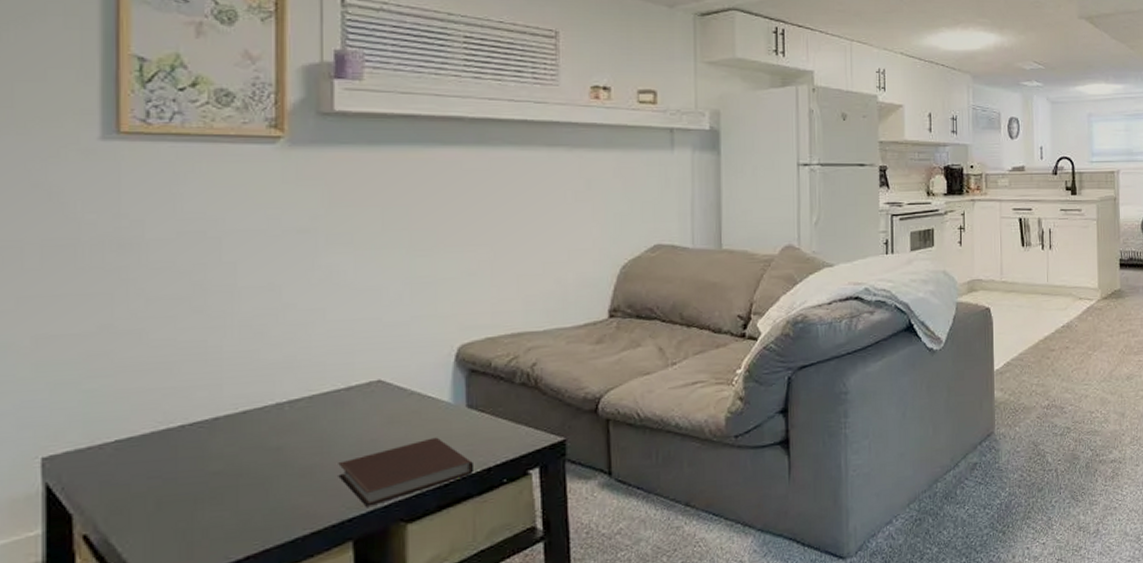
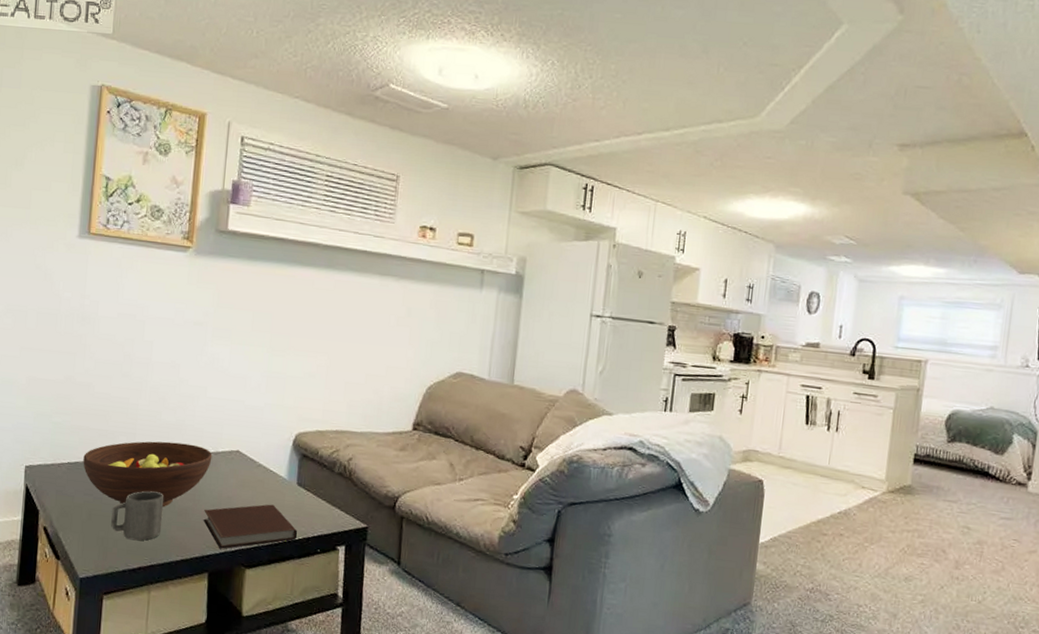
fruit bowl: none [140,383,343,479] -> present [83,441,212,507]
mug: none [195,453,277,524] -> present [111,490,164,541]

